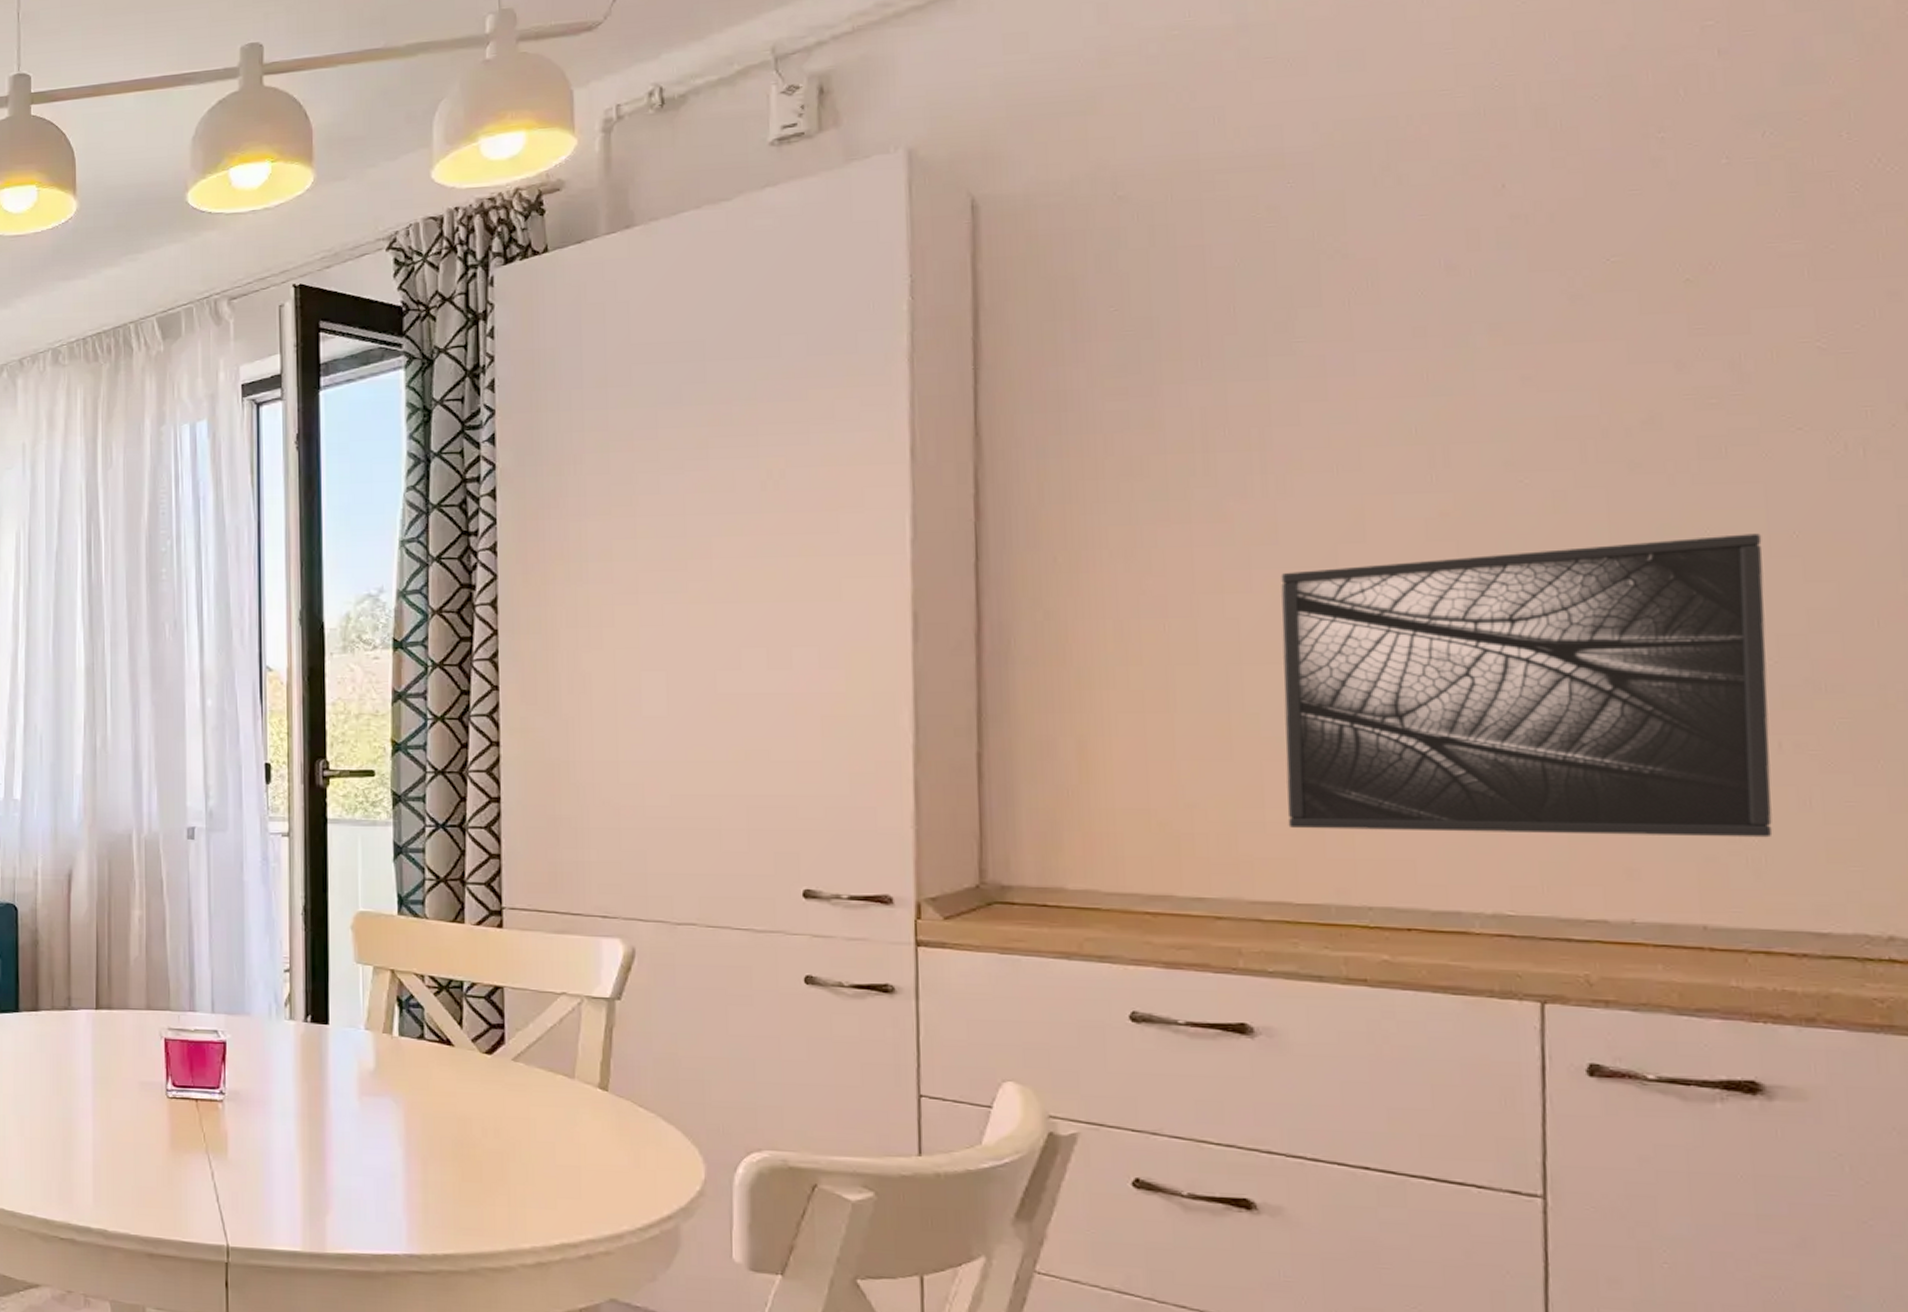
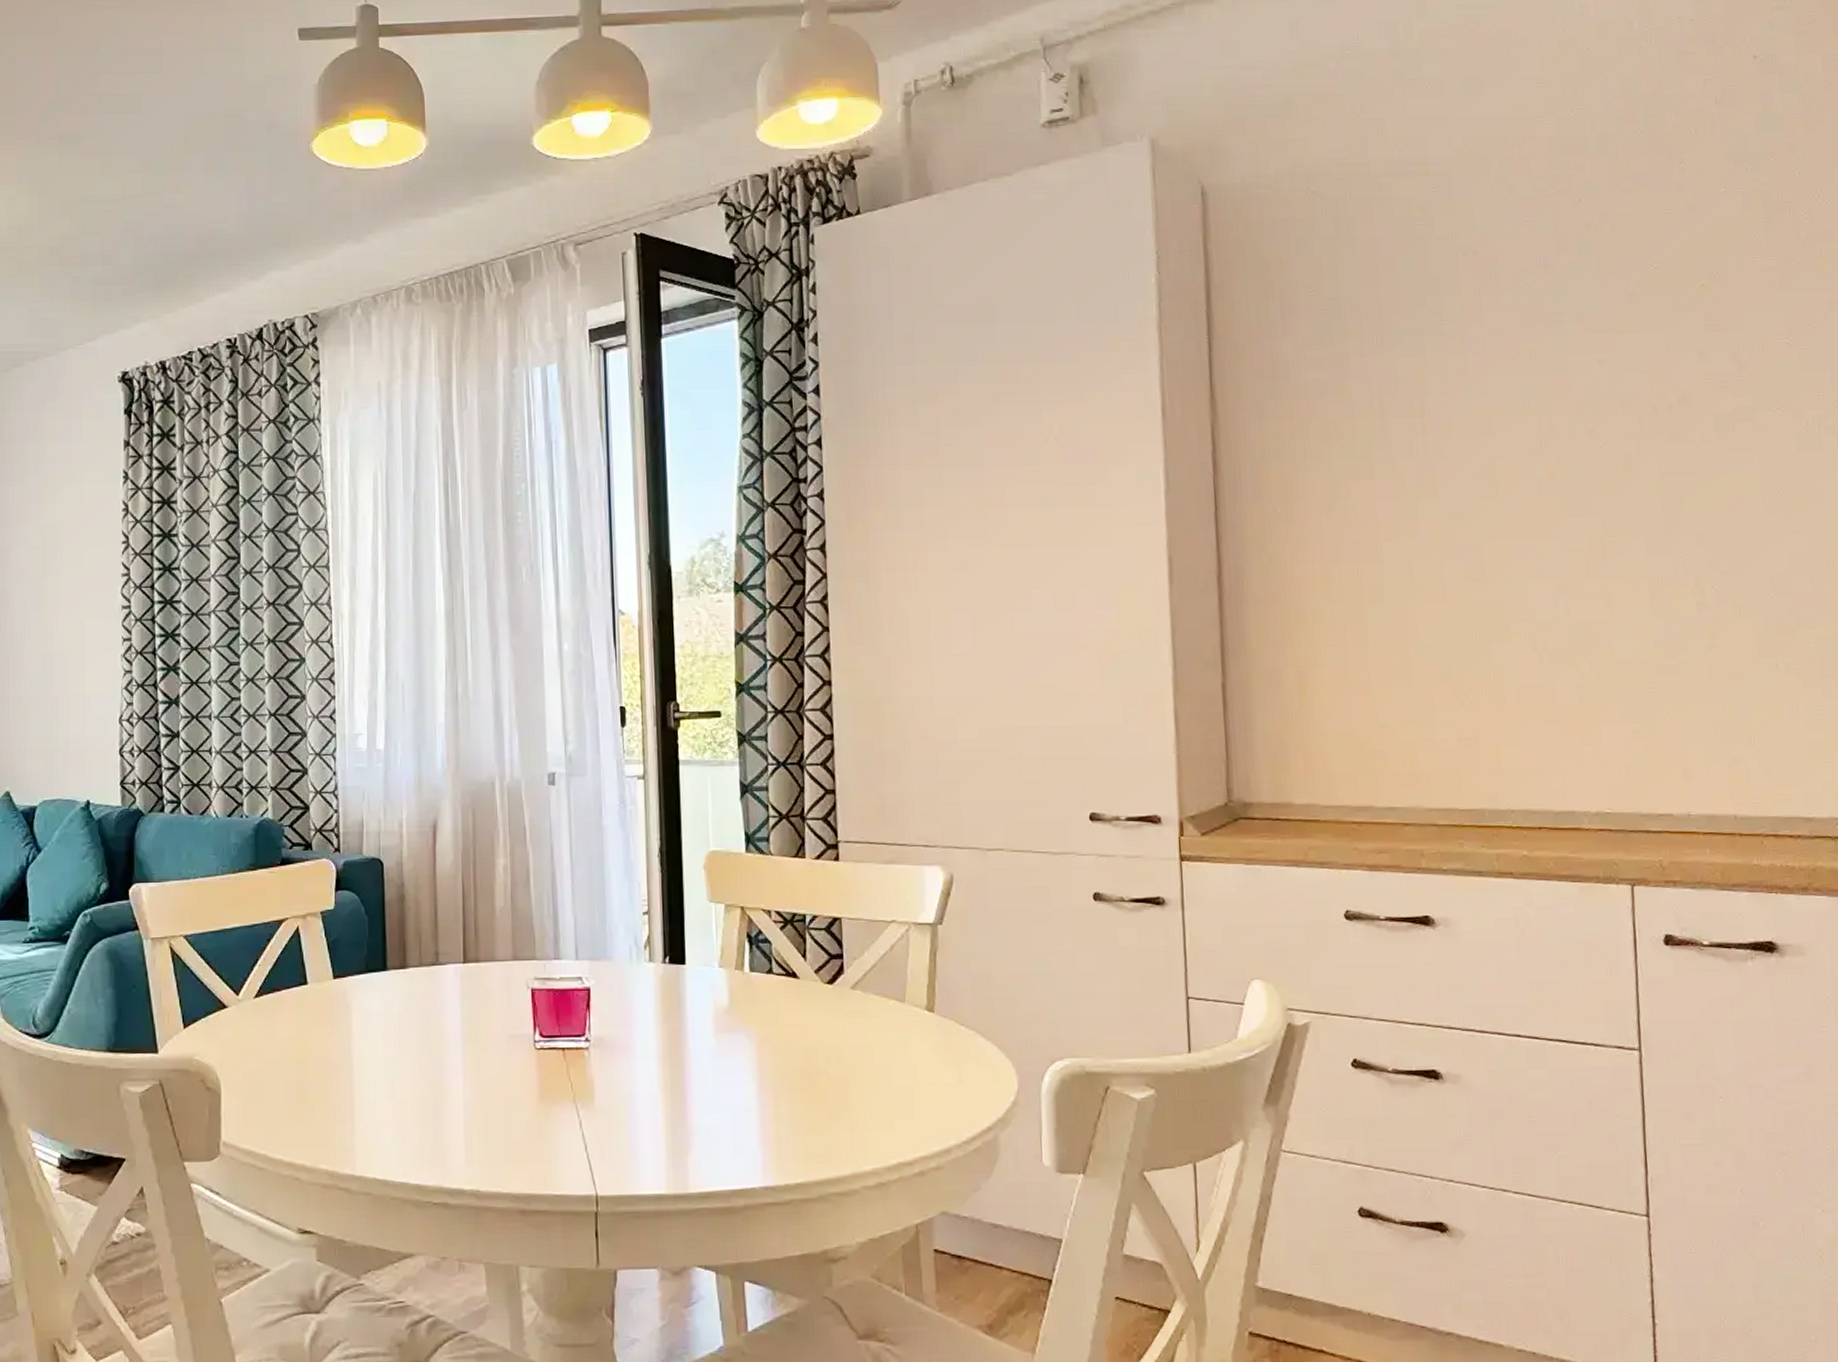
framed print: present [1281,533,1773,838] -> none [1440,493,1775,744]

